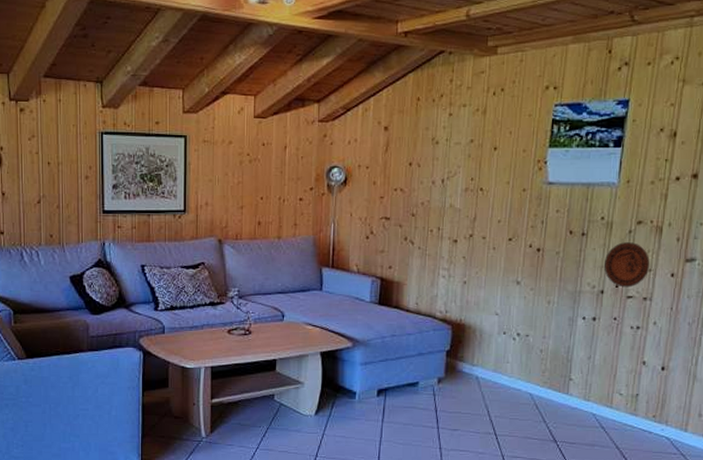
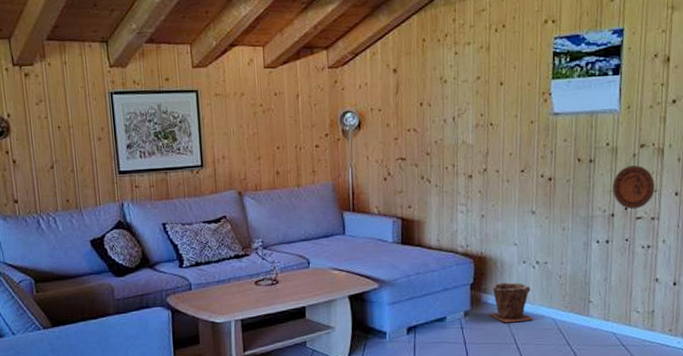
plant pot: none [464,351,510,394] -> present [489,282,534,323]

